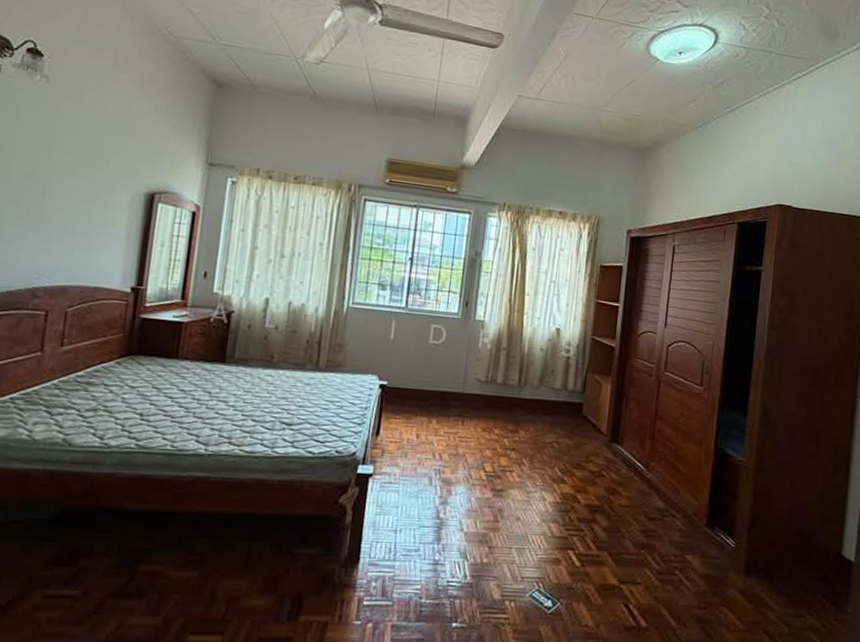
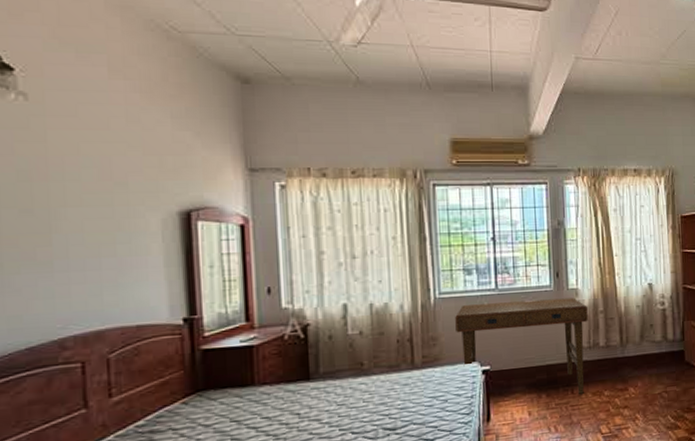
desk: none [362,318,491,427] -> present [455,297,588,394]

